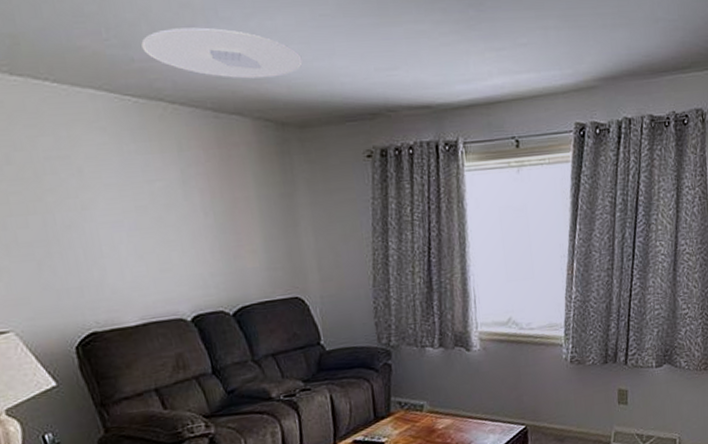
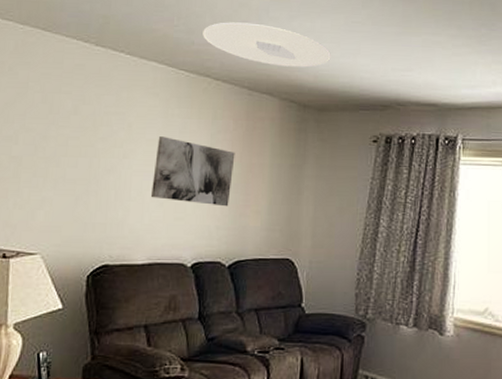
wall art: none [118,178,219,252] -> present [150,136,235,207]

